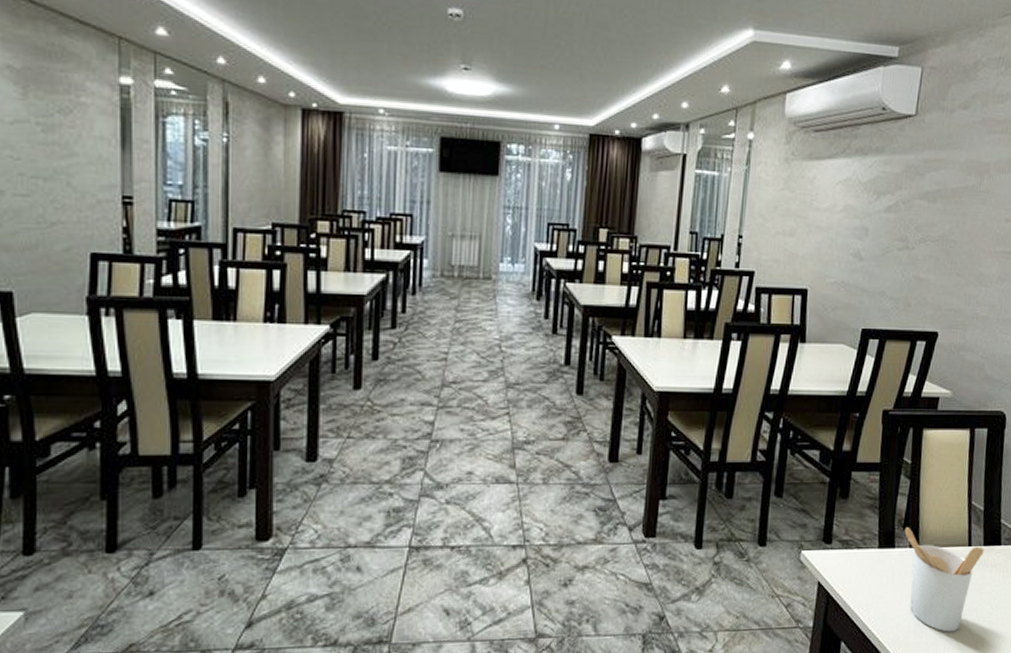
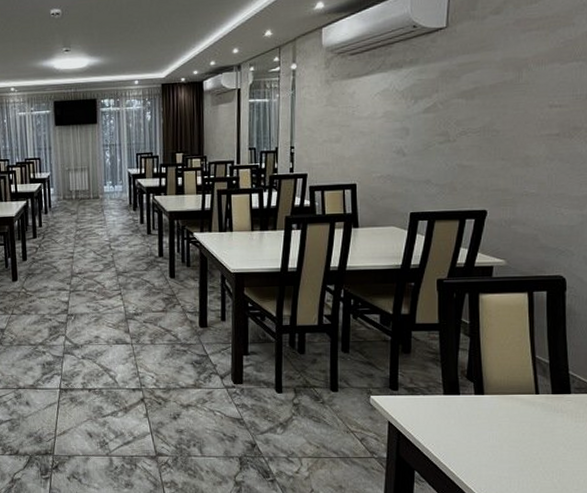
utensil holder: present [904,526,984,632] -> none [468,376,553,468]

